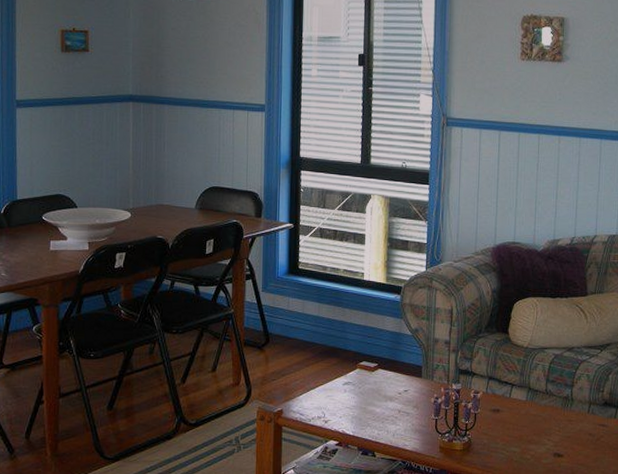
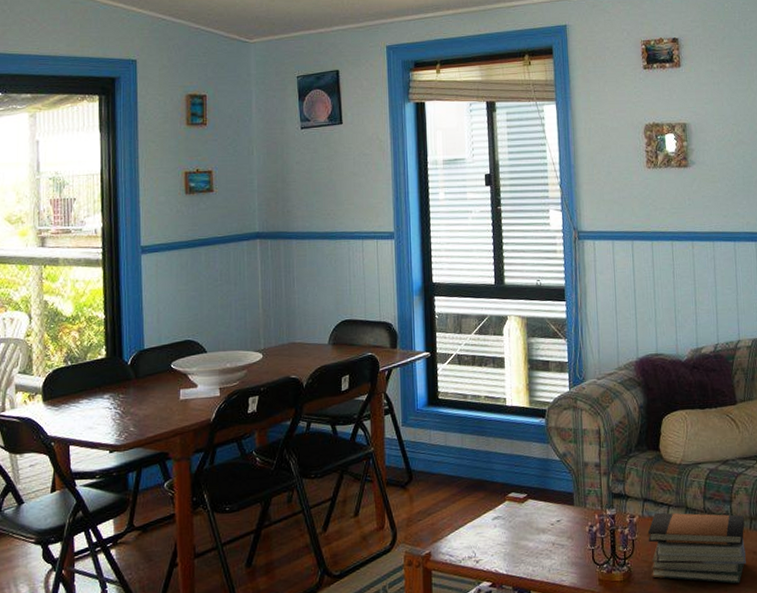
book stack: none [489,390,584,461] -> present [647,512,746,584]

